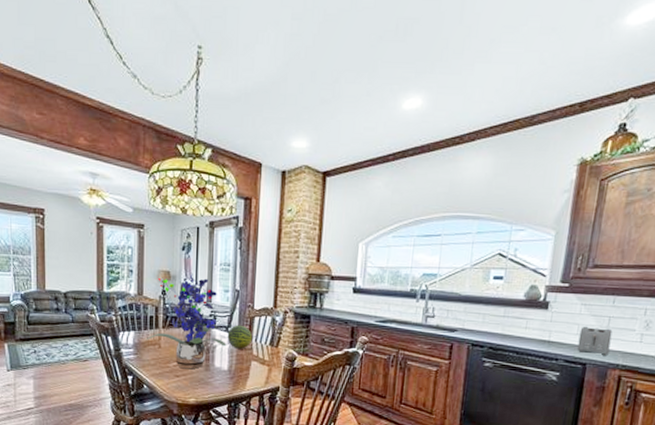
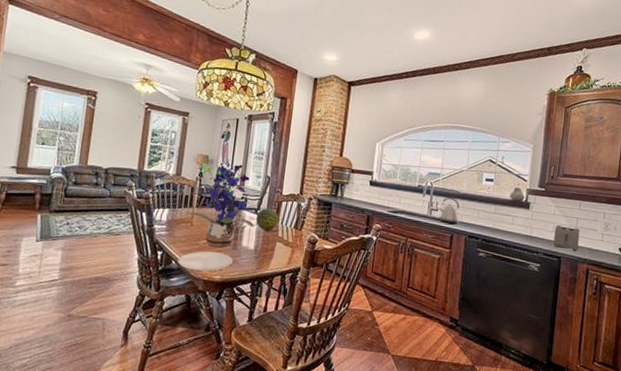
plate: none [150,373,207,395] -> present [178,251,234,272]
kettle: none [436,300,461,333] -> present [439,197,460,225]

